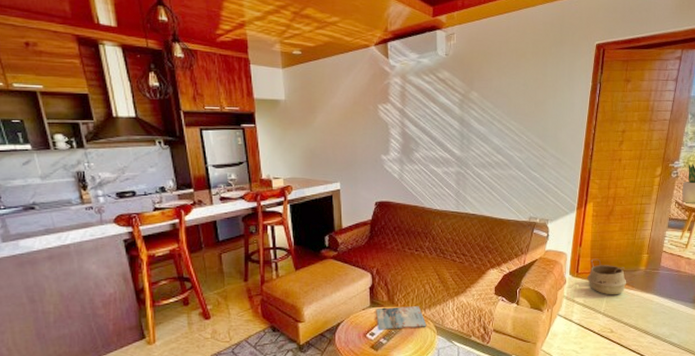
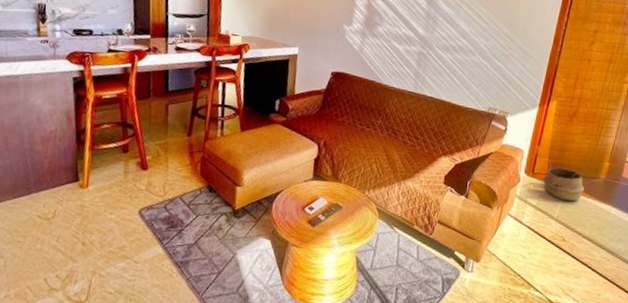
magazine: present [376,306,427,330] -> none [317,182,369,209]

